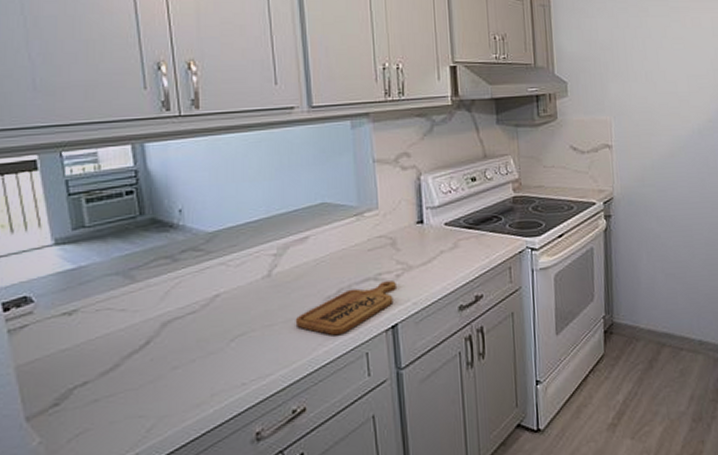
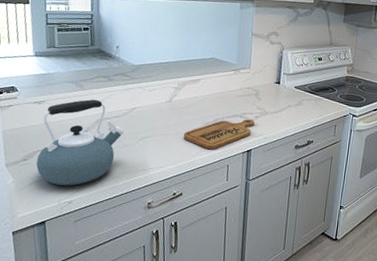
kettle: none [75,292,206,435] -> present [36,99,125,186]

